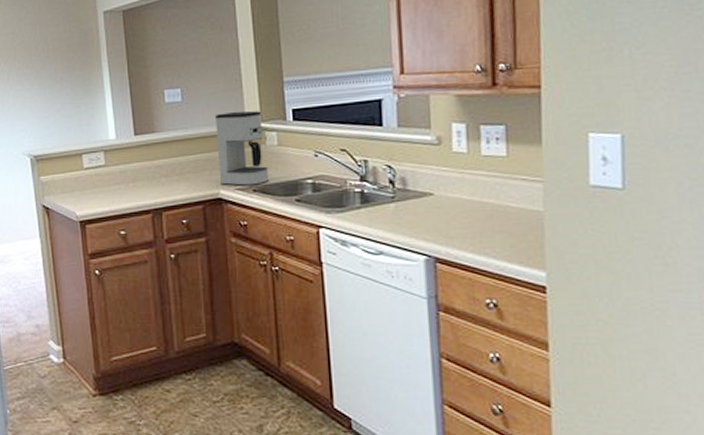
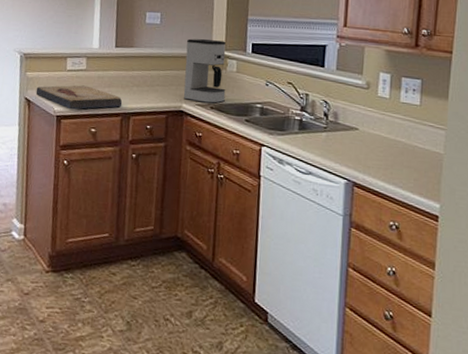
fish fossil: none [53,183,151,212] -> present [35,85,123,110]

